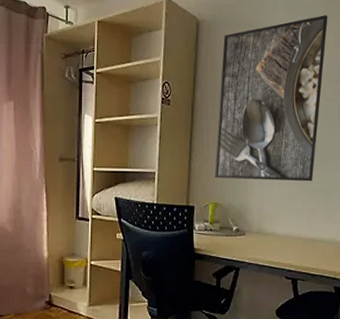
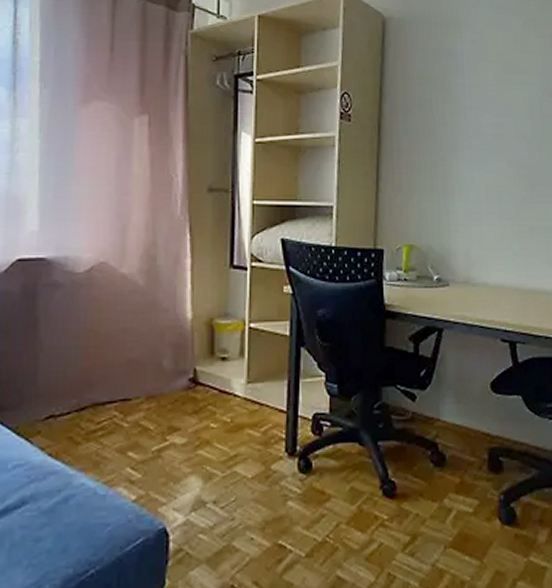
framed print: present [215,14,328,182] -> none [408,13,542,218]

